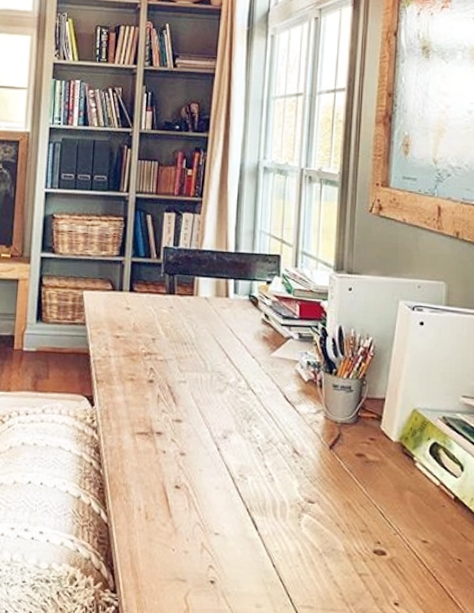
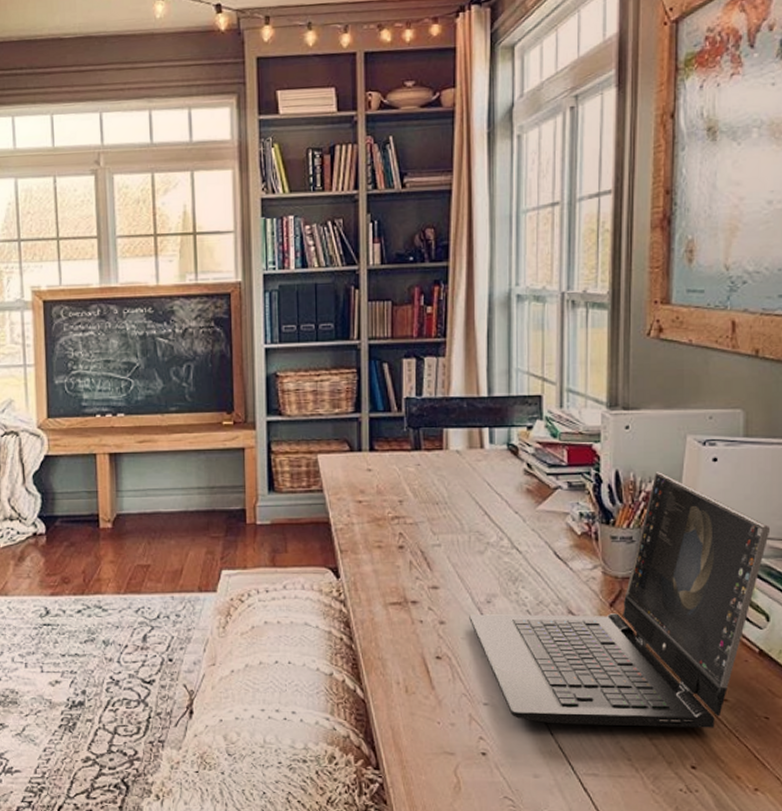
laptop: none [207,330,466,568] -> present [469,472,771,728]

